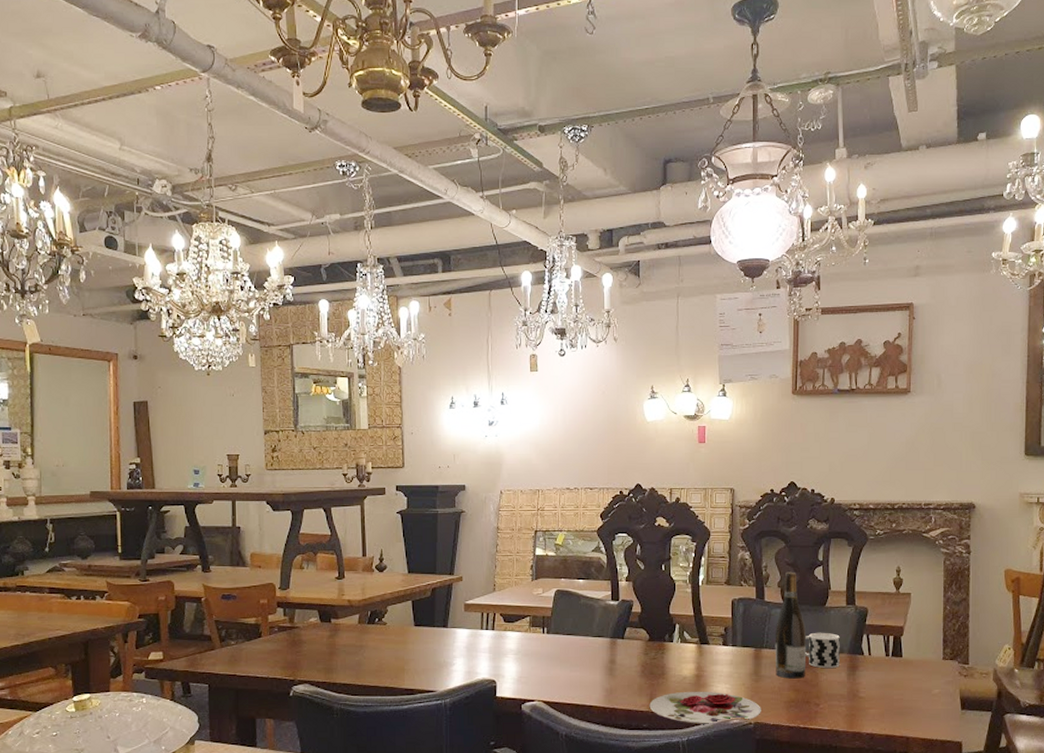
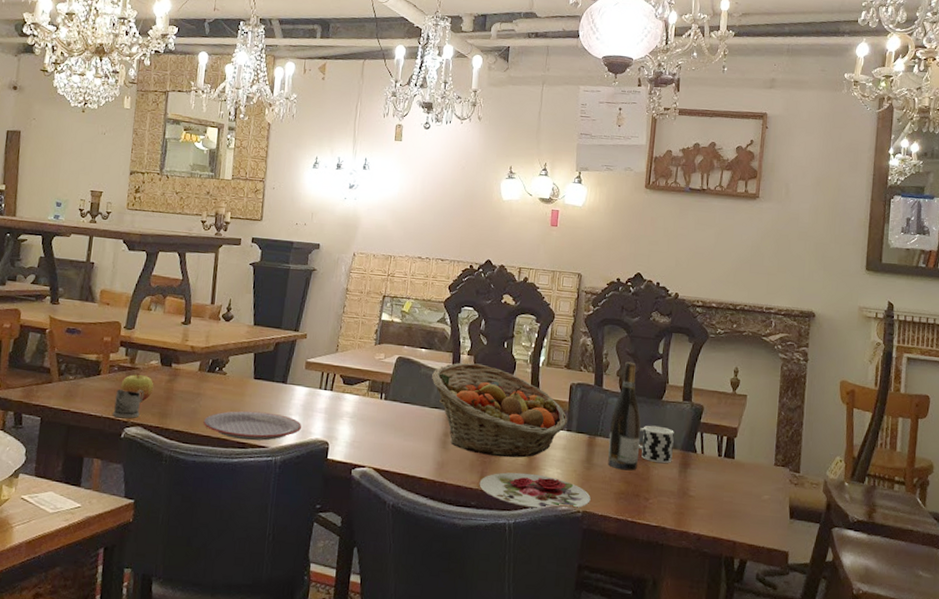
tea glass holder: none [278,648,308,677] -> present [112,389,145,419]
apple: none [283,632,316,659] -> present [120,374,154,401]
plate: none [369,657,468,687] -> present [203,410,302,441]
fruit basket: none [592,589,732,678] -> present [432,363,567,458]

